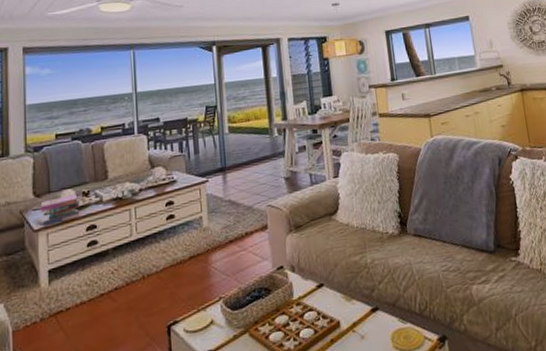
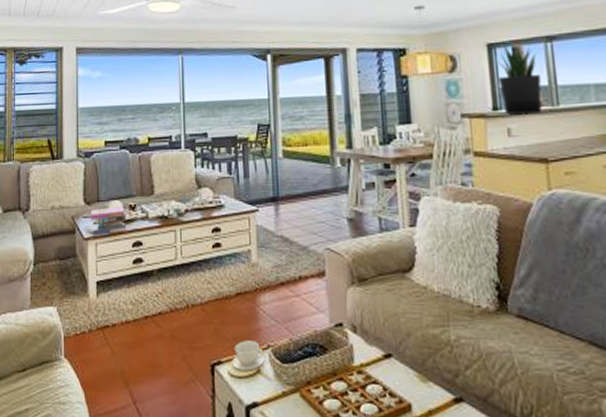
teacup: none [187,296,217,326] -> present [232,340,264,371]
planter: none [394,30,424,84] -> present [499,44,542,115]

